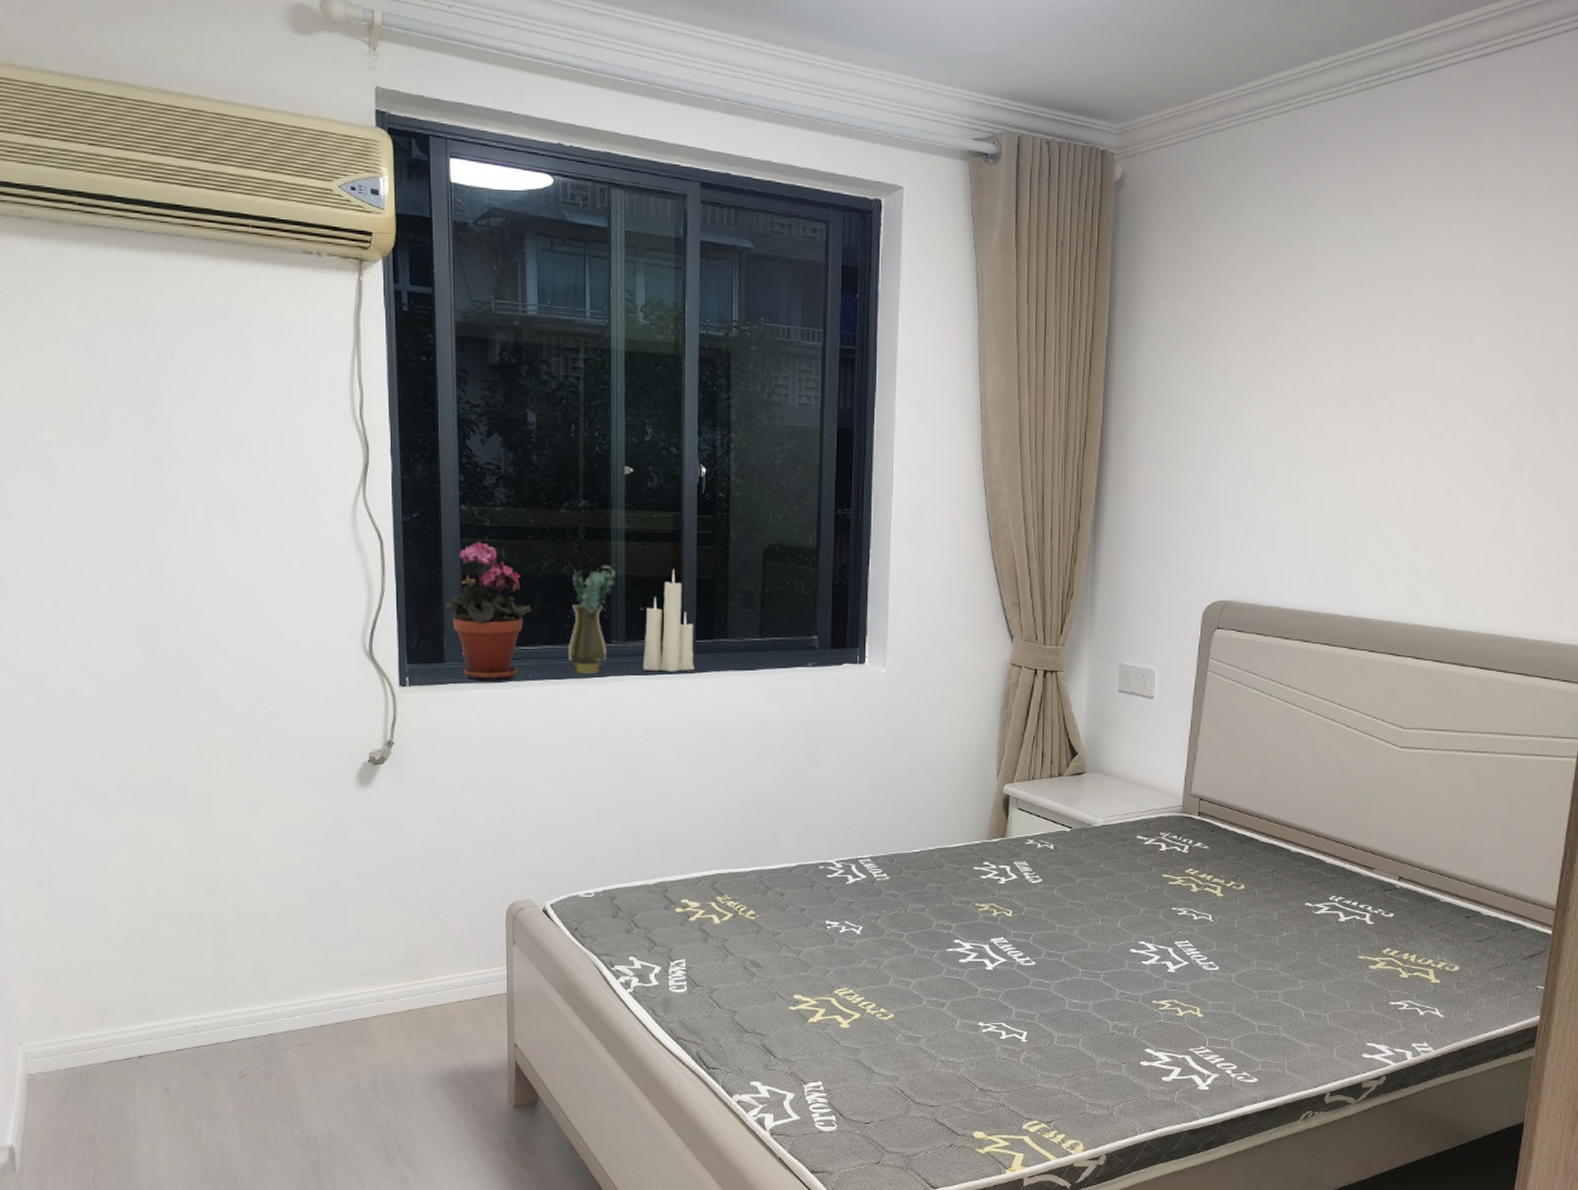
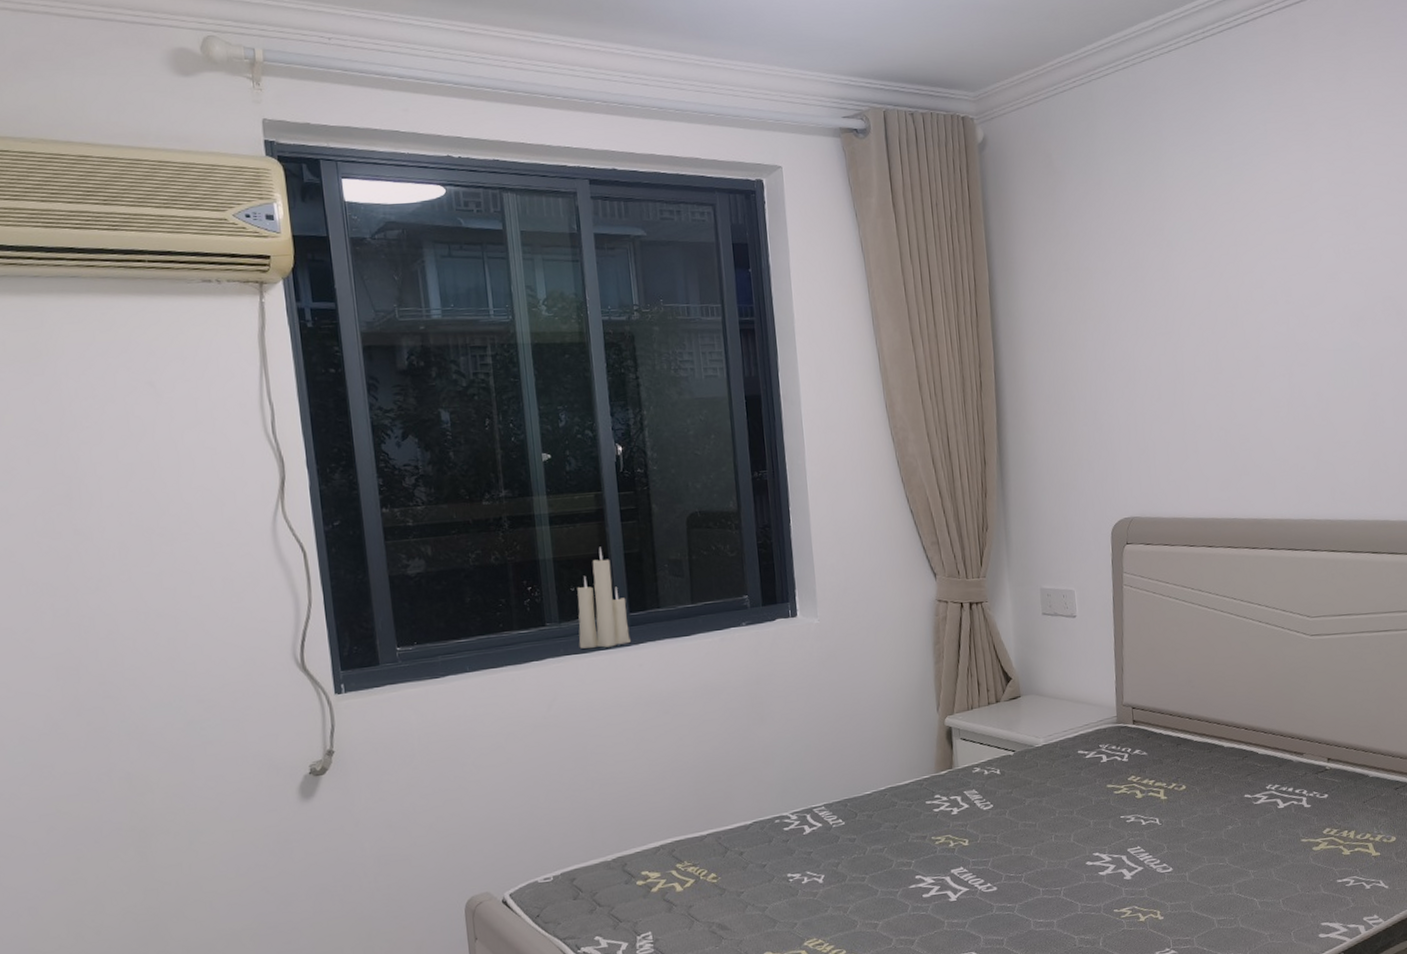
potted plant: present [444,541,532,681] -> none [373,541,463,679]
vase: present [567,562,615,675] -> none [500,547,544,661]

